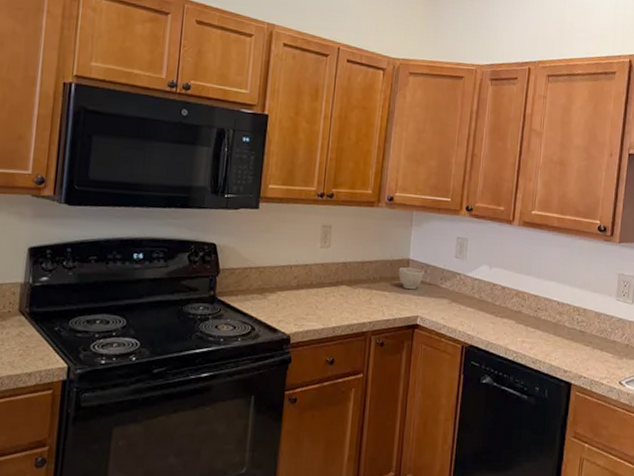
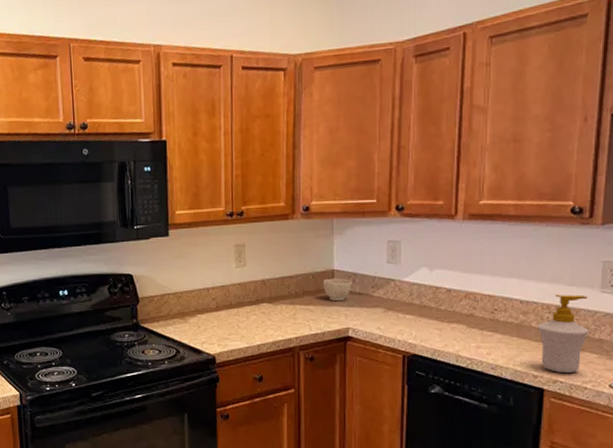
soap bottle: none [569,298,607,370] -> present [538,294,589,374]

